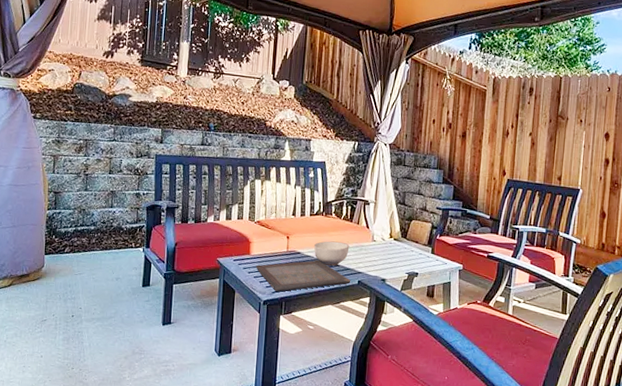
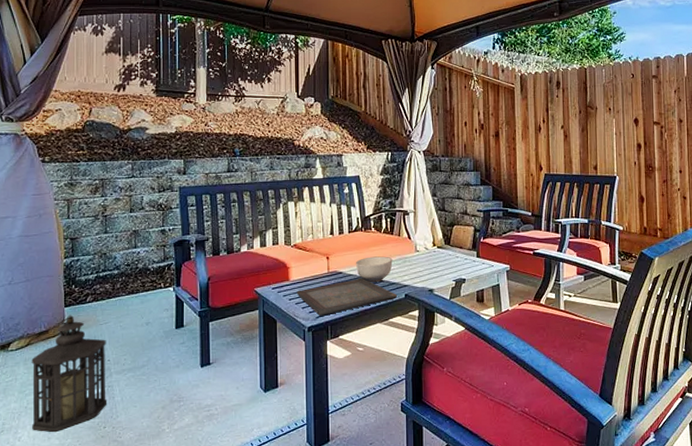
lantern: none [9,262,80,367] -> present [31,314,106,432]

